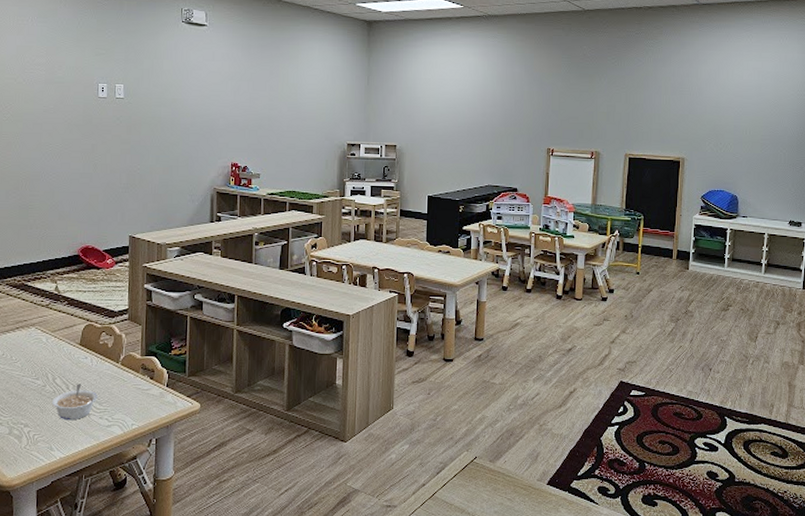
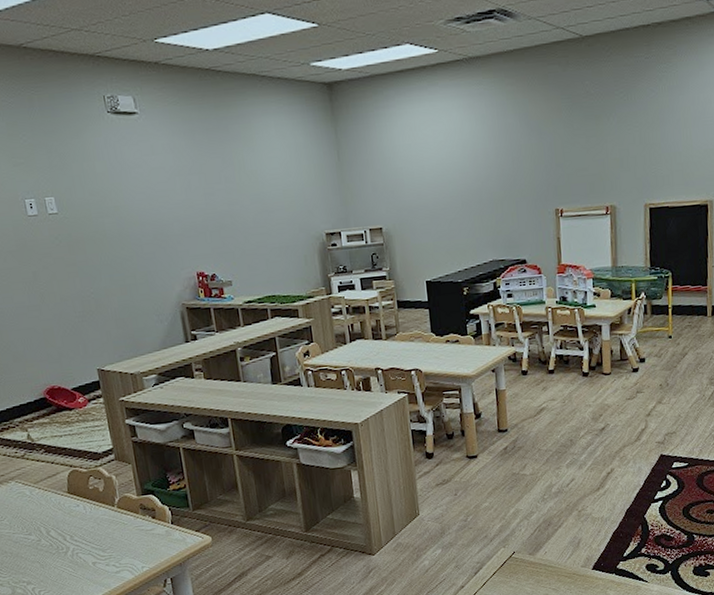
legume: present [51,384,98,421] -> none [50,533,100,572]

